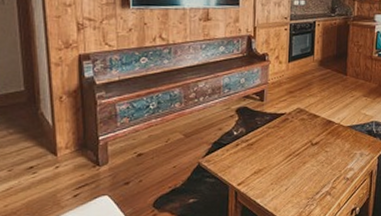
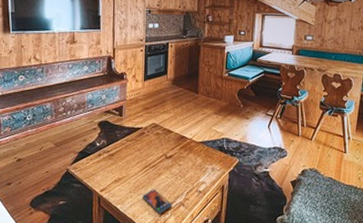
smartphone: none [285,179,318,205] -> present [142,189,173,214]

